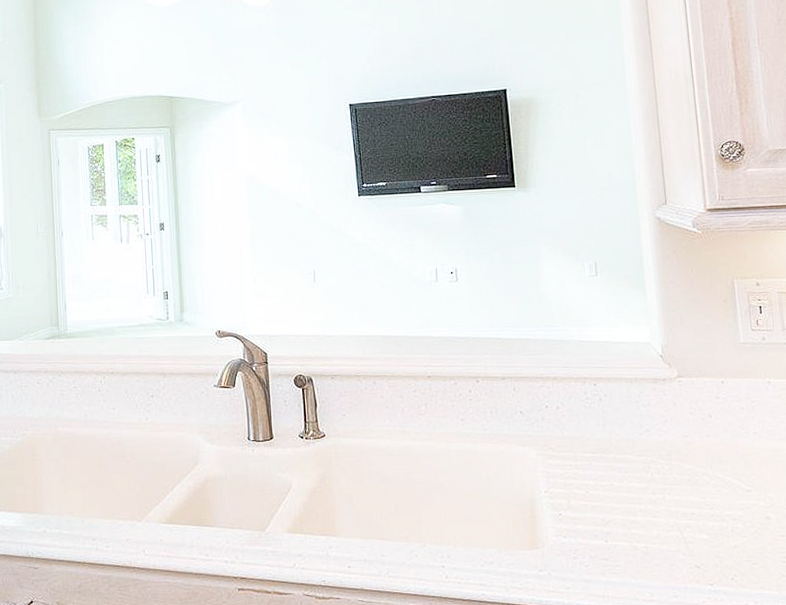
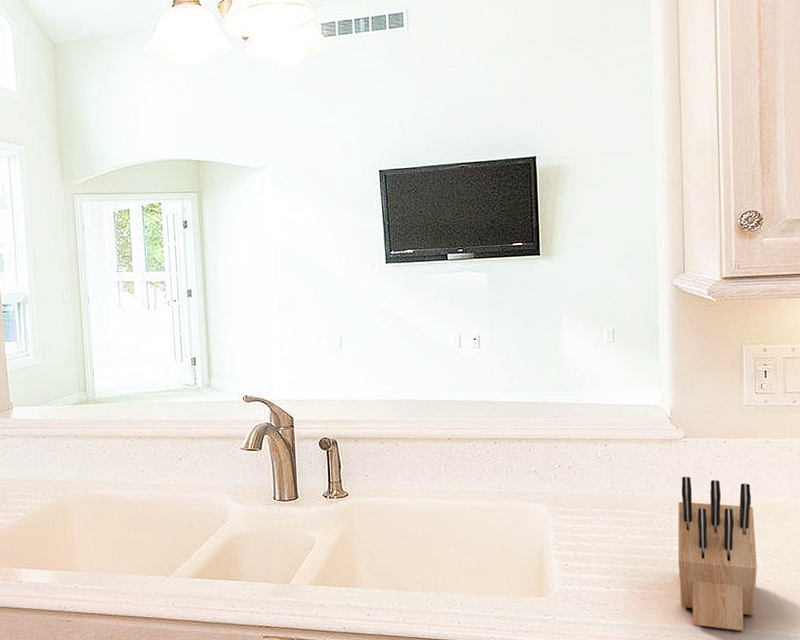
knife block: none [676,418,770,593] -> present [677,476,757,632]

